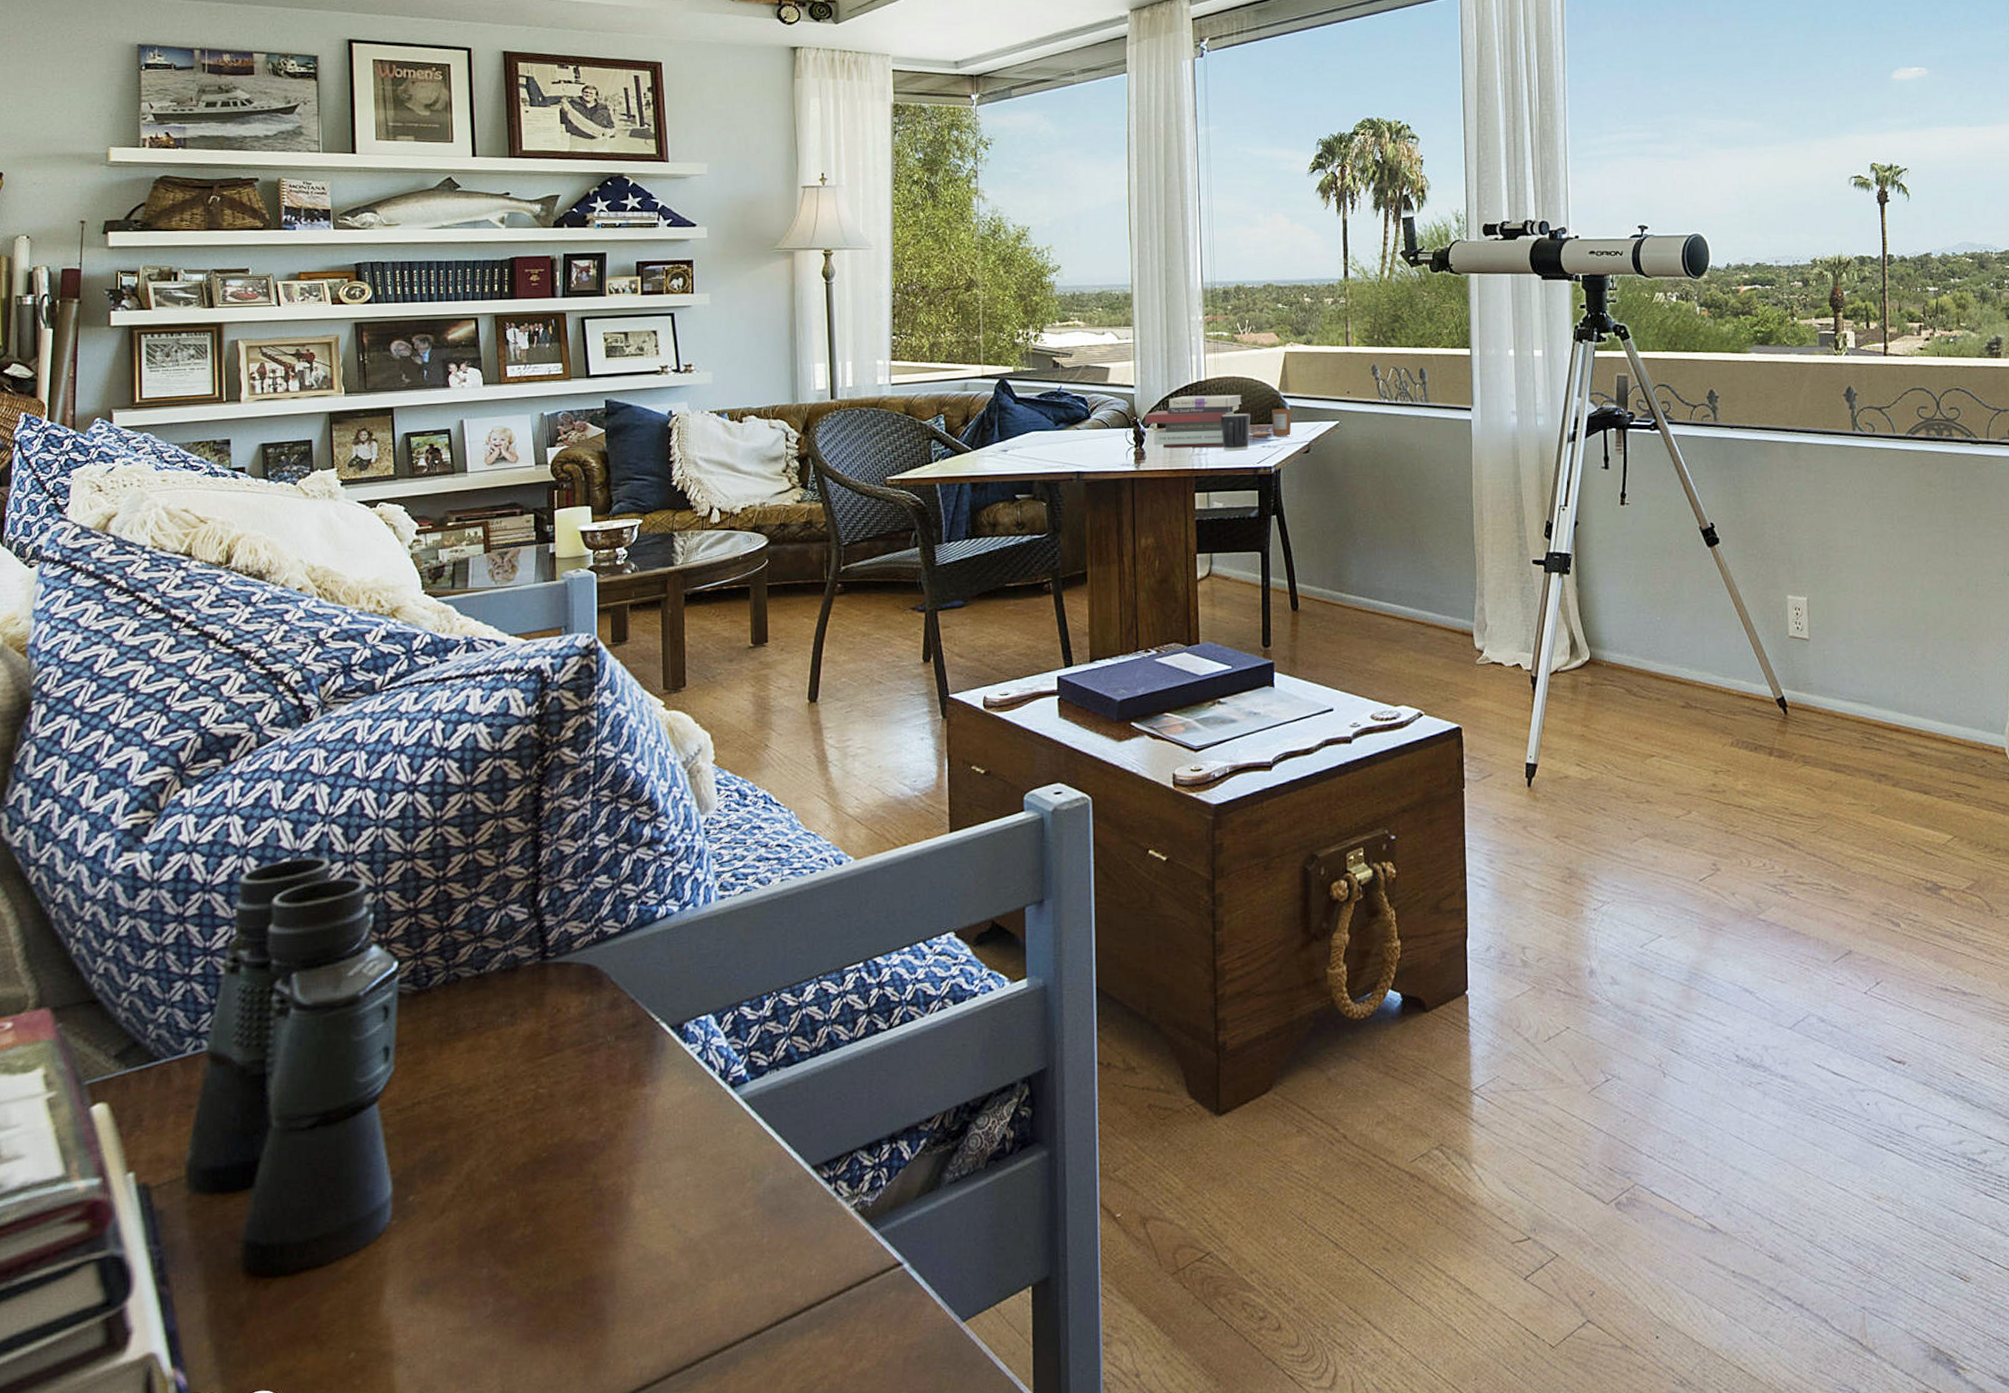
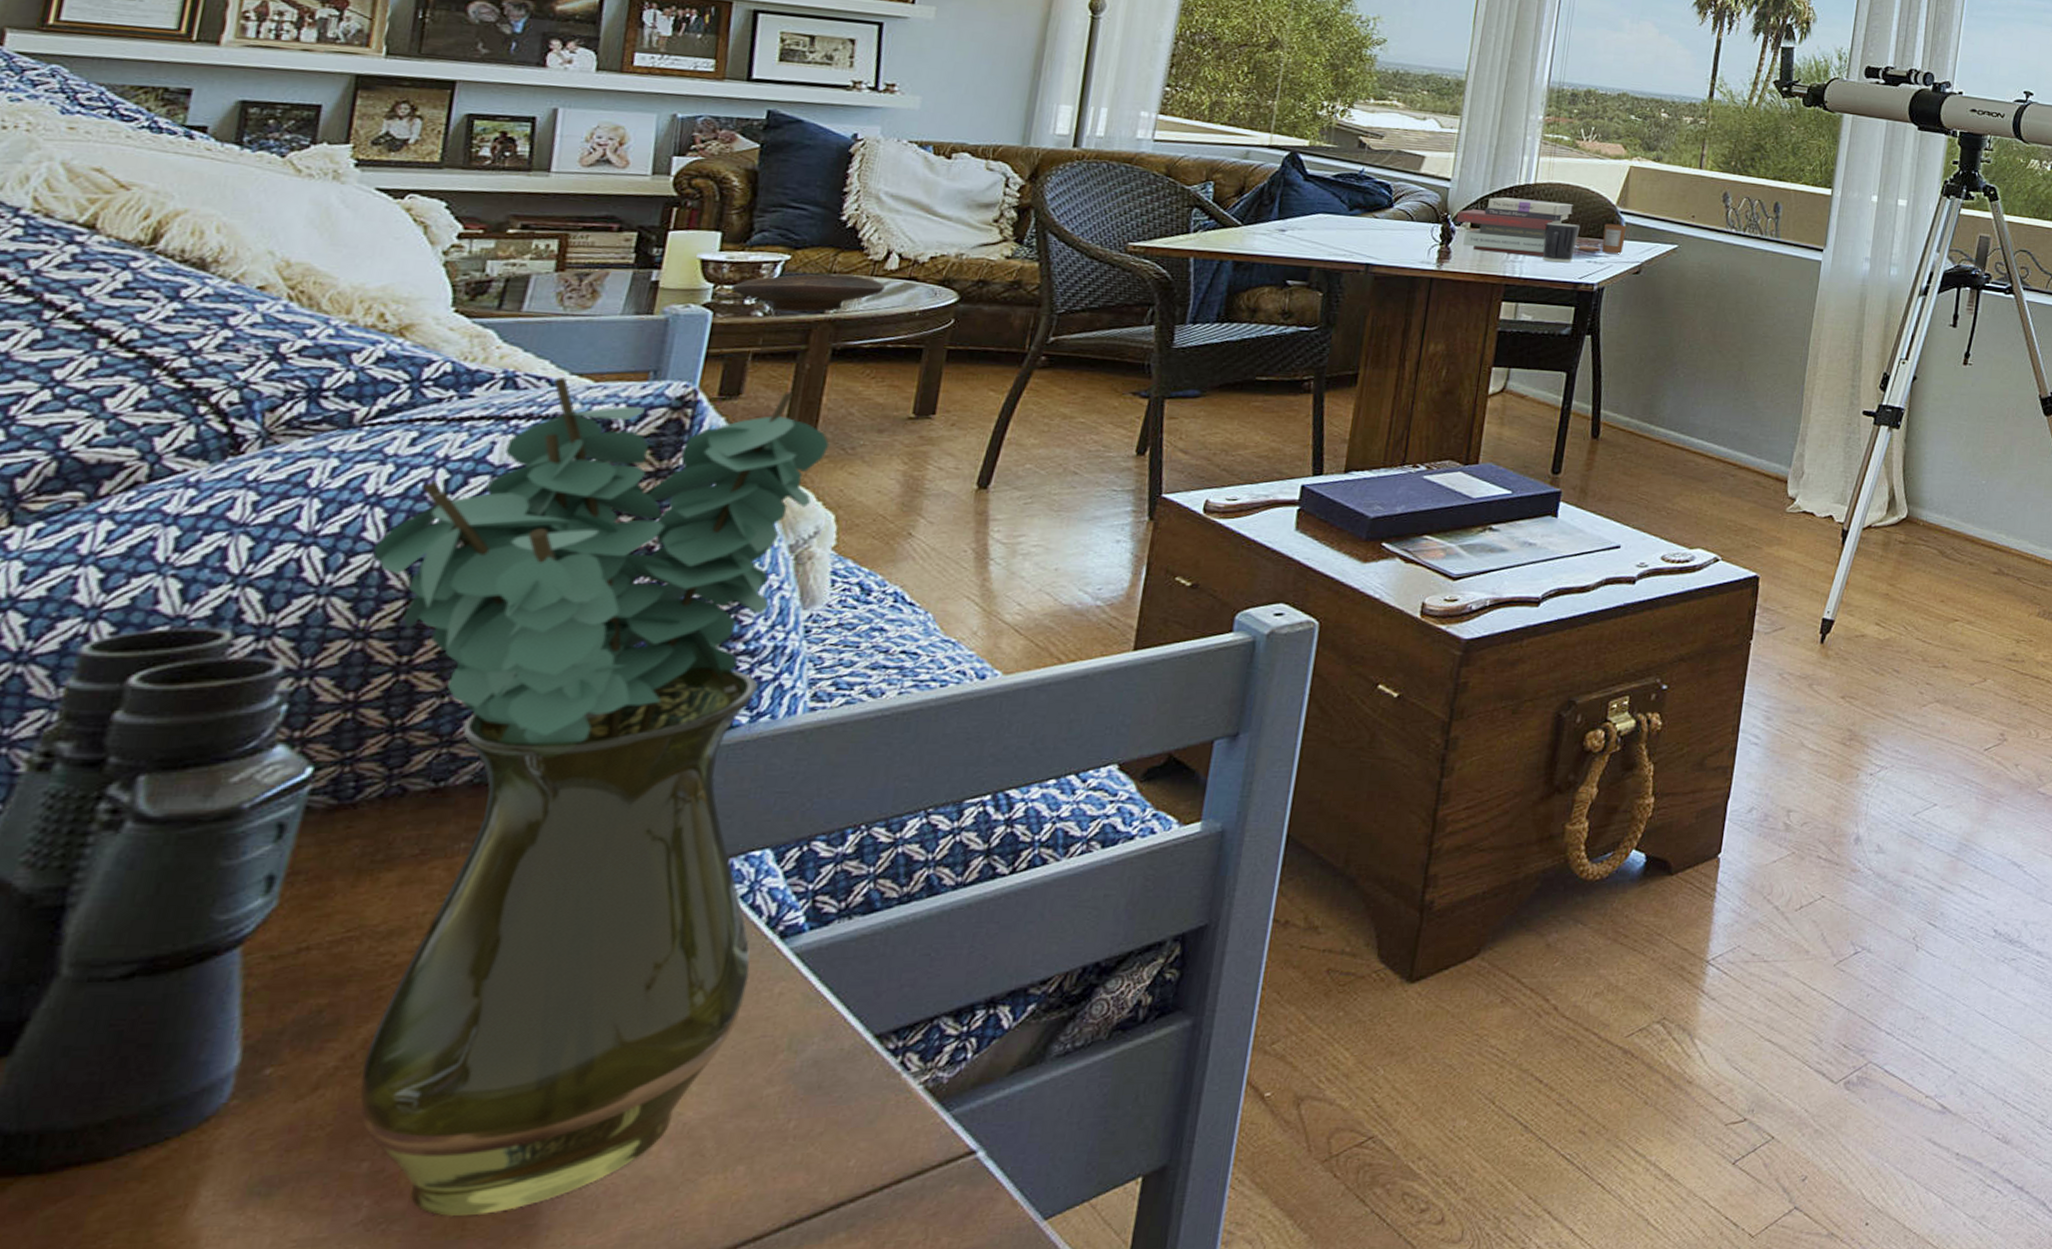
vase: none [406,634,716,1311] -> present [359,377,830,1216]
decorative bowl: none [605,530,713,567] -> present [731,274,885,312]

